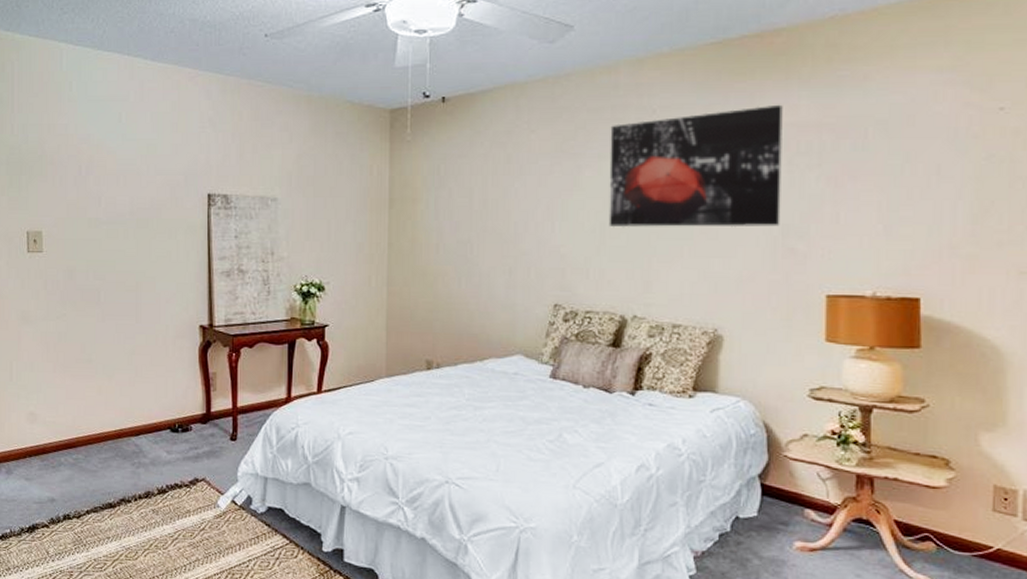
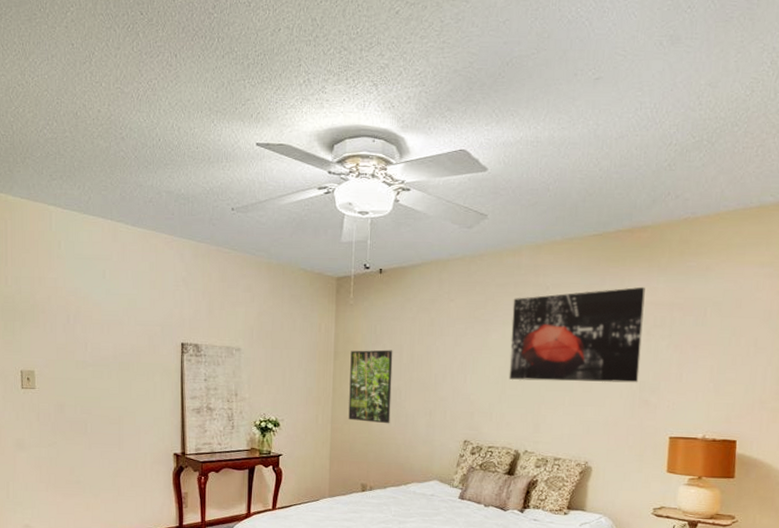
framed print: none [408,194,461,285] -> present [348,349,393,424]

